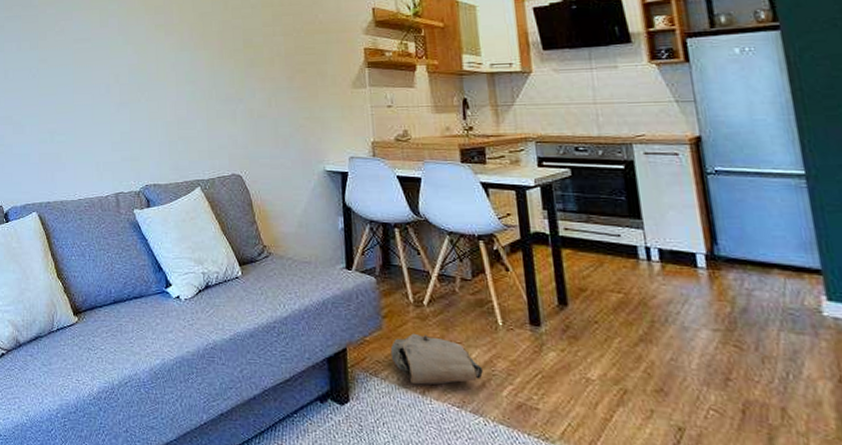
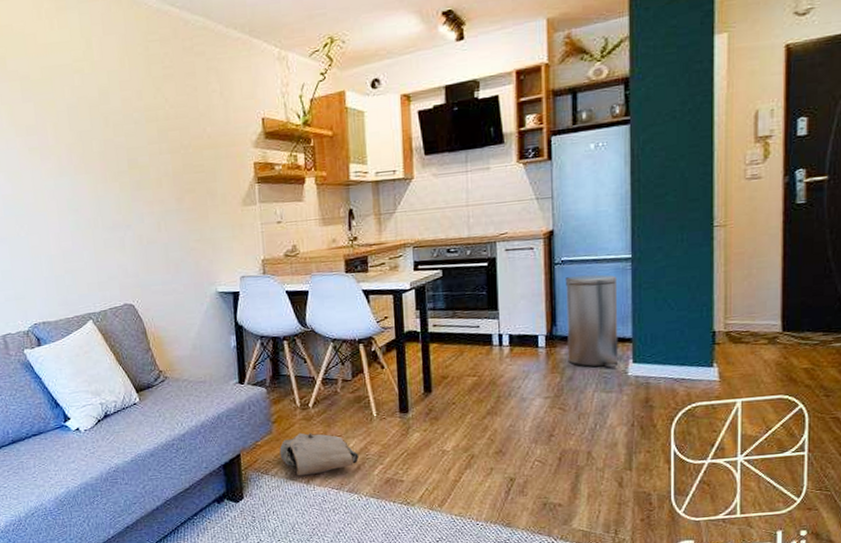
pedal bin: none [722,190,807,303] -> present [565,274,619,368]

